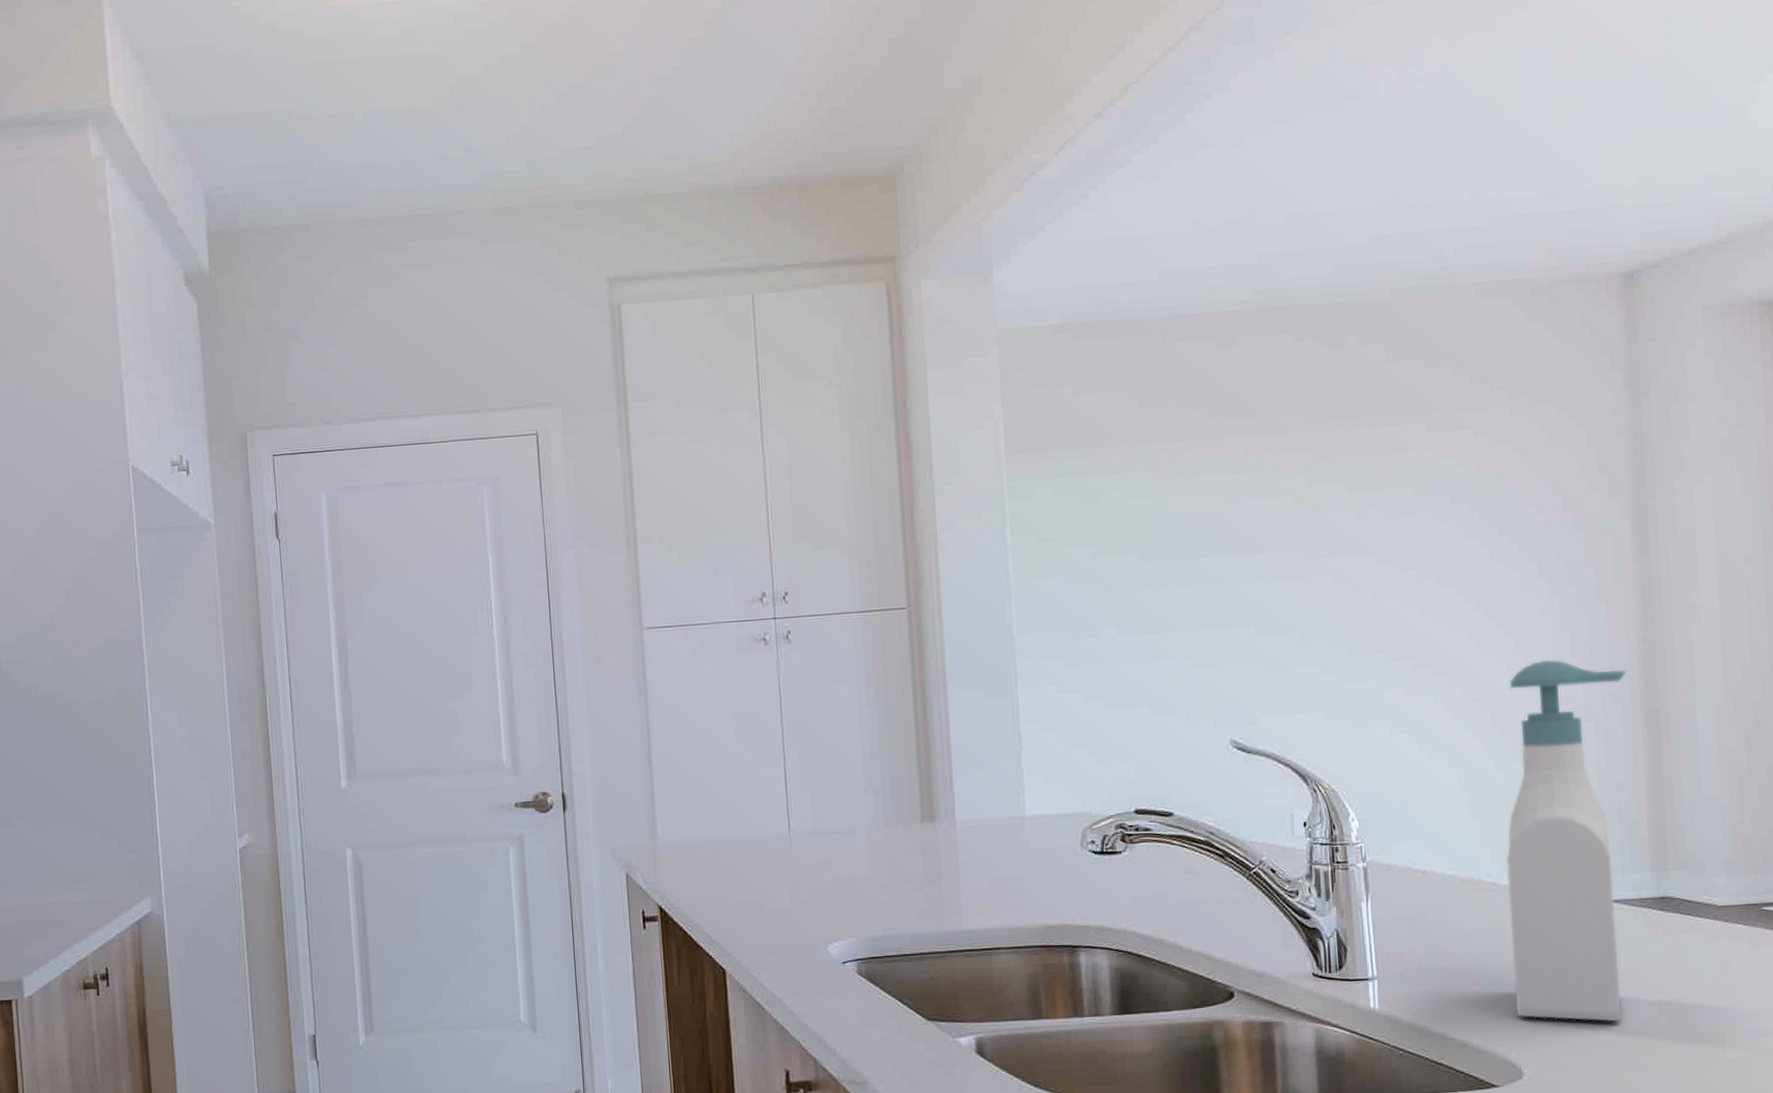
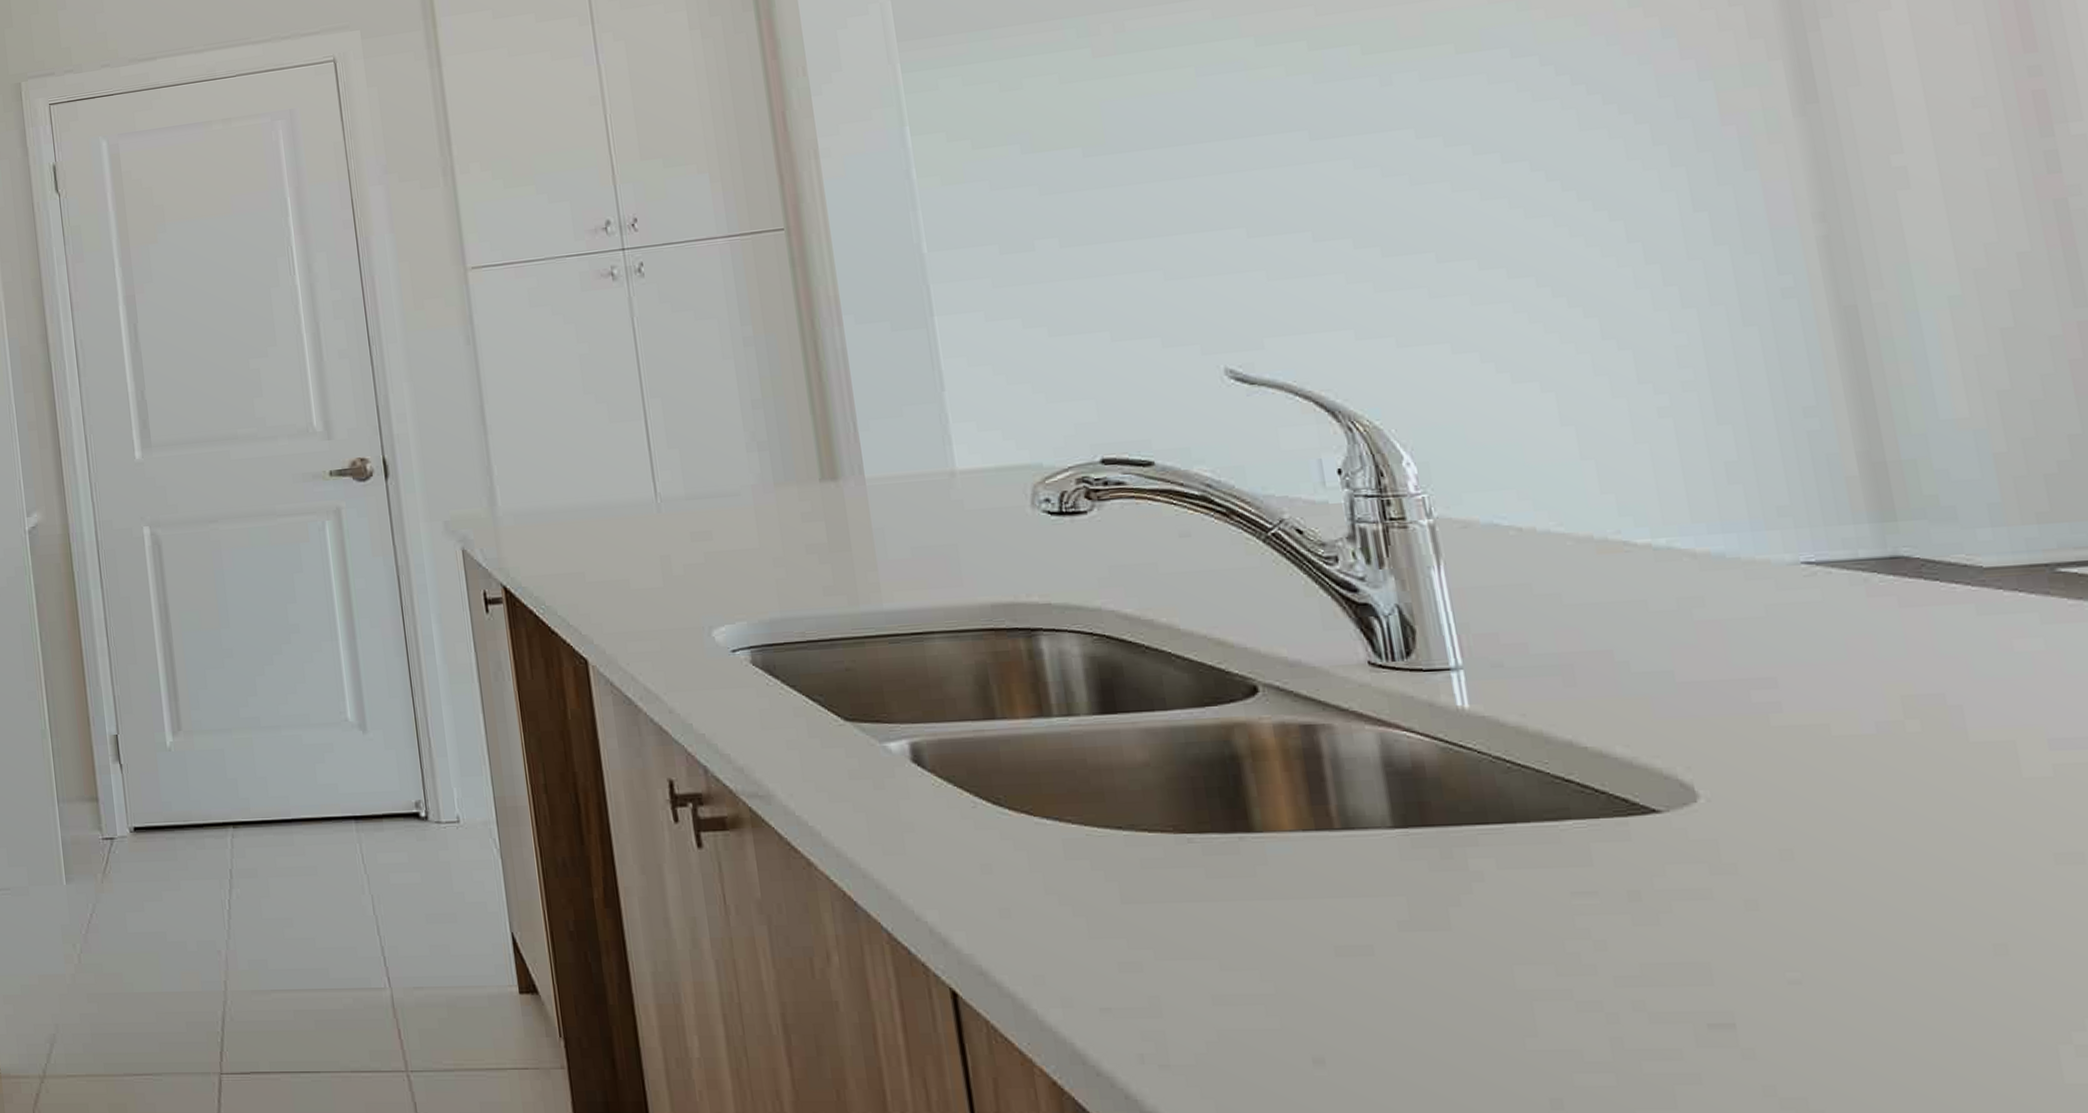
soap bottle: present [1506,659,1628,1022] -> none [1623,248,1845,727]

